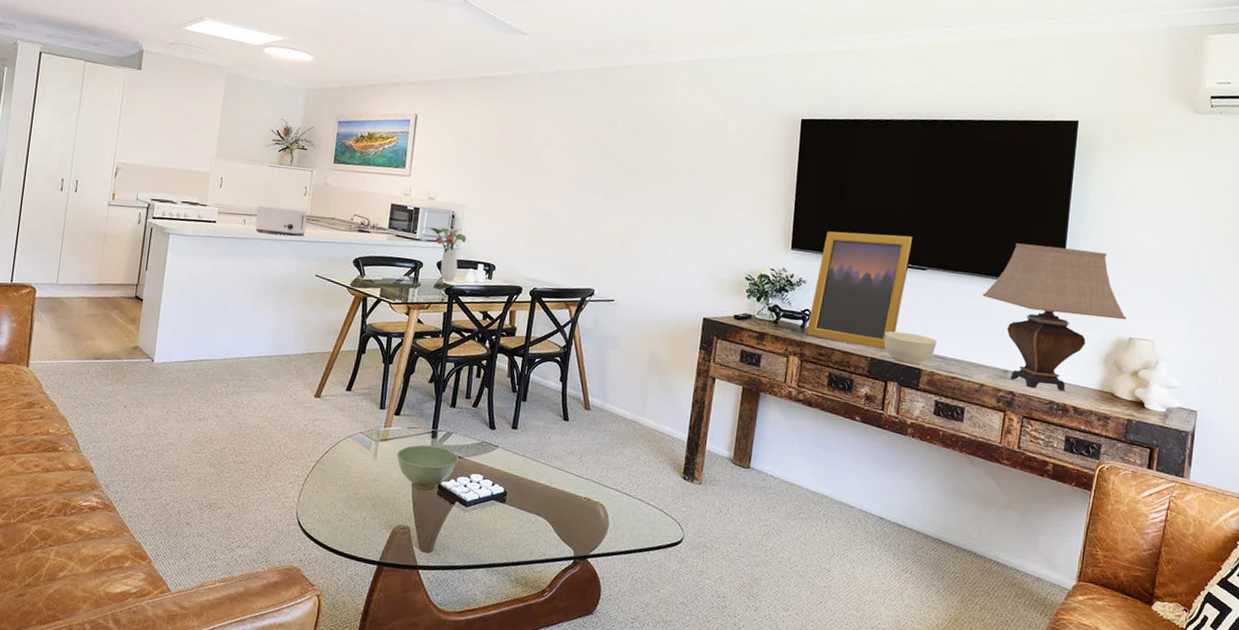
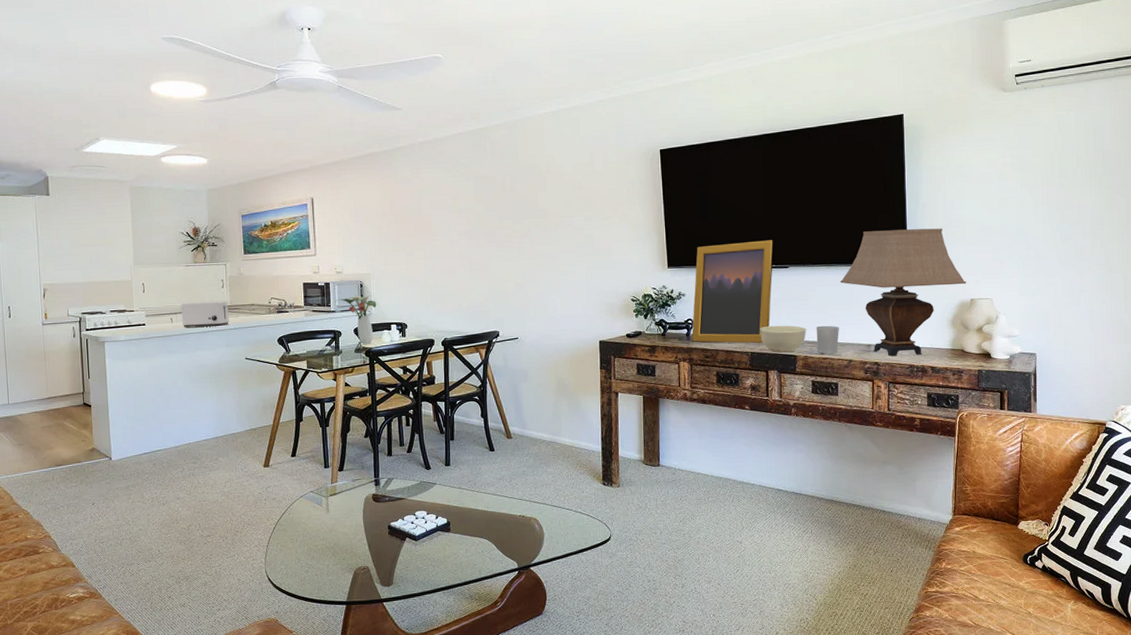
bowl: present [396,444,460,490] -> none [346,492,403,533]
candle holder: none [945,340,974,374] -> present [816,325,839,354]

